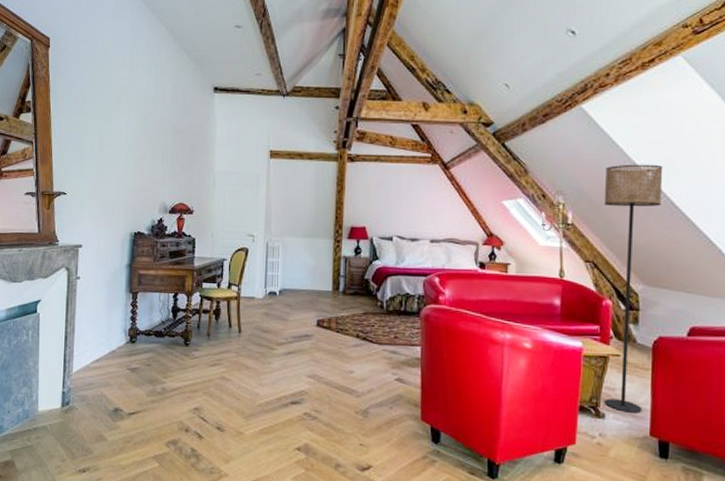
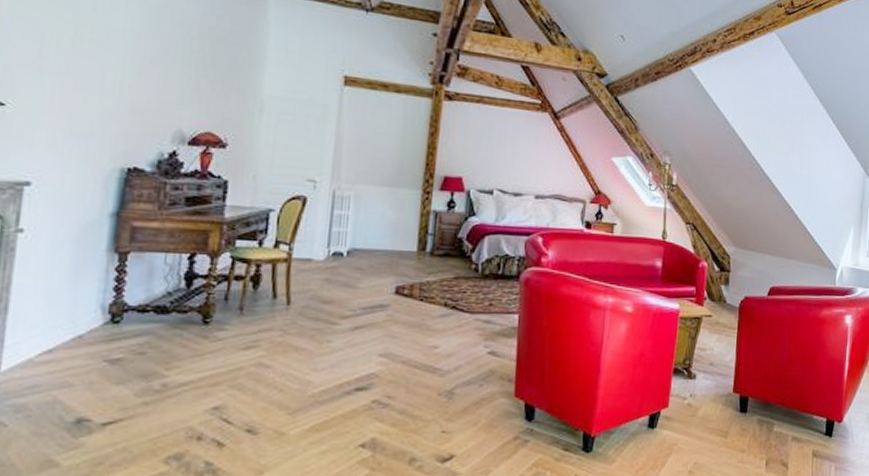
floor lamp: present [603,164,663,414] -> none [696,130,756,372]

